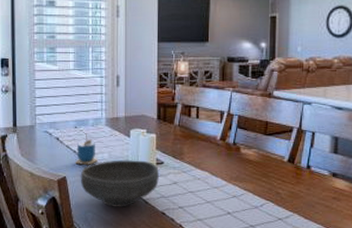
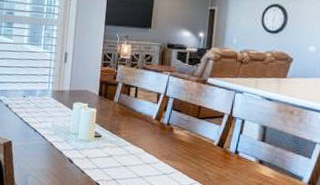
cup: present [75,133,98,165] -> none [21,103,41,132]
bowl: present [80,160,159,207] -> none [24,130,97,174]

